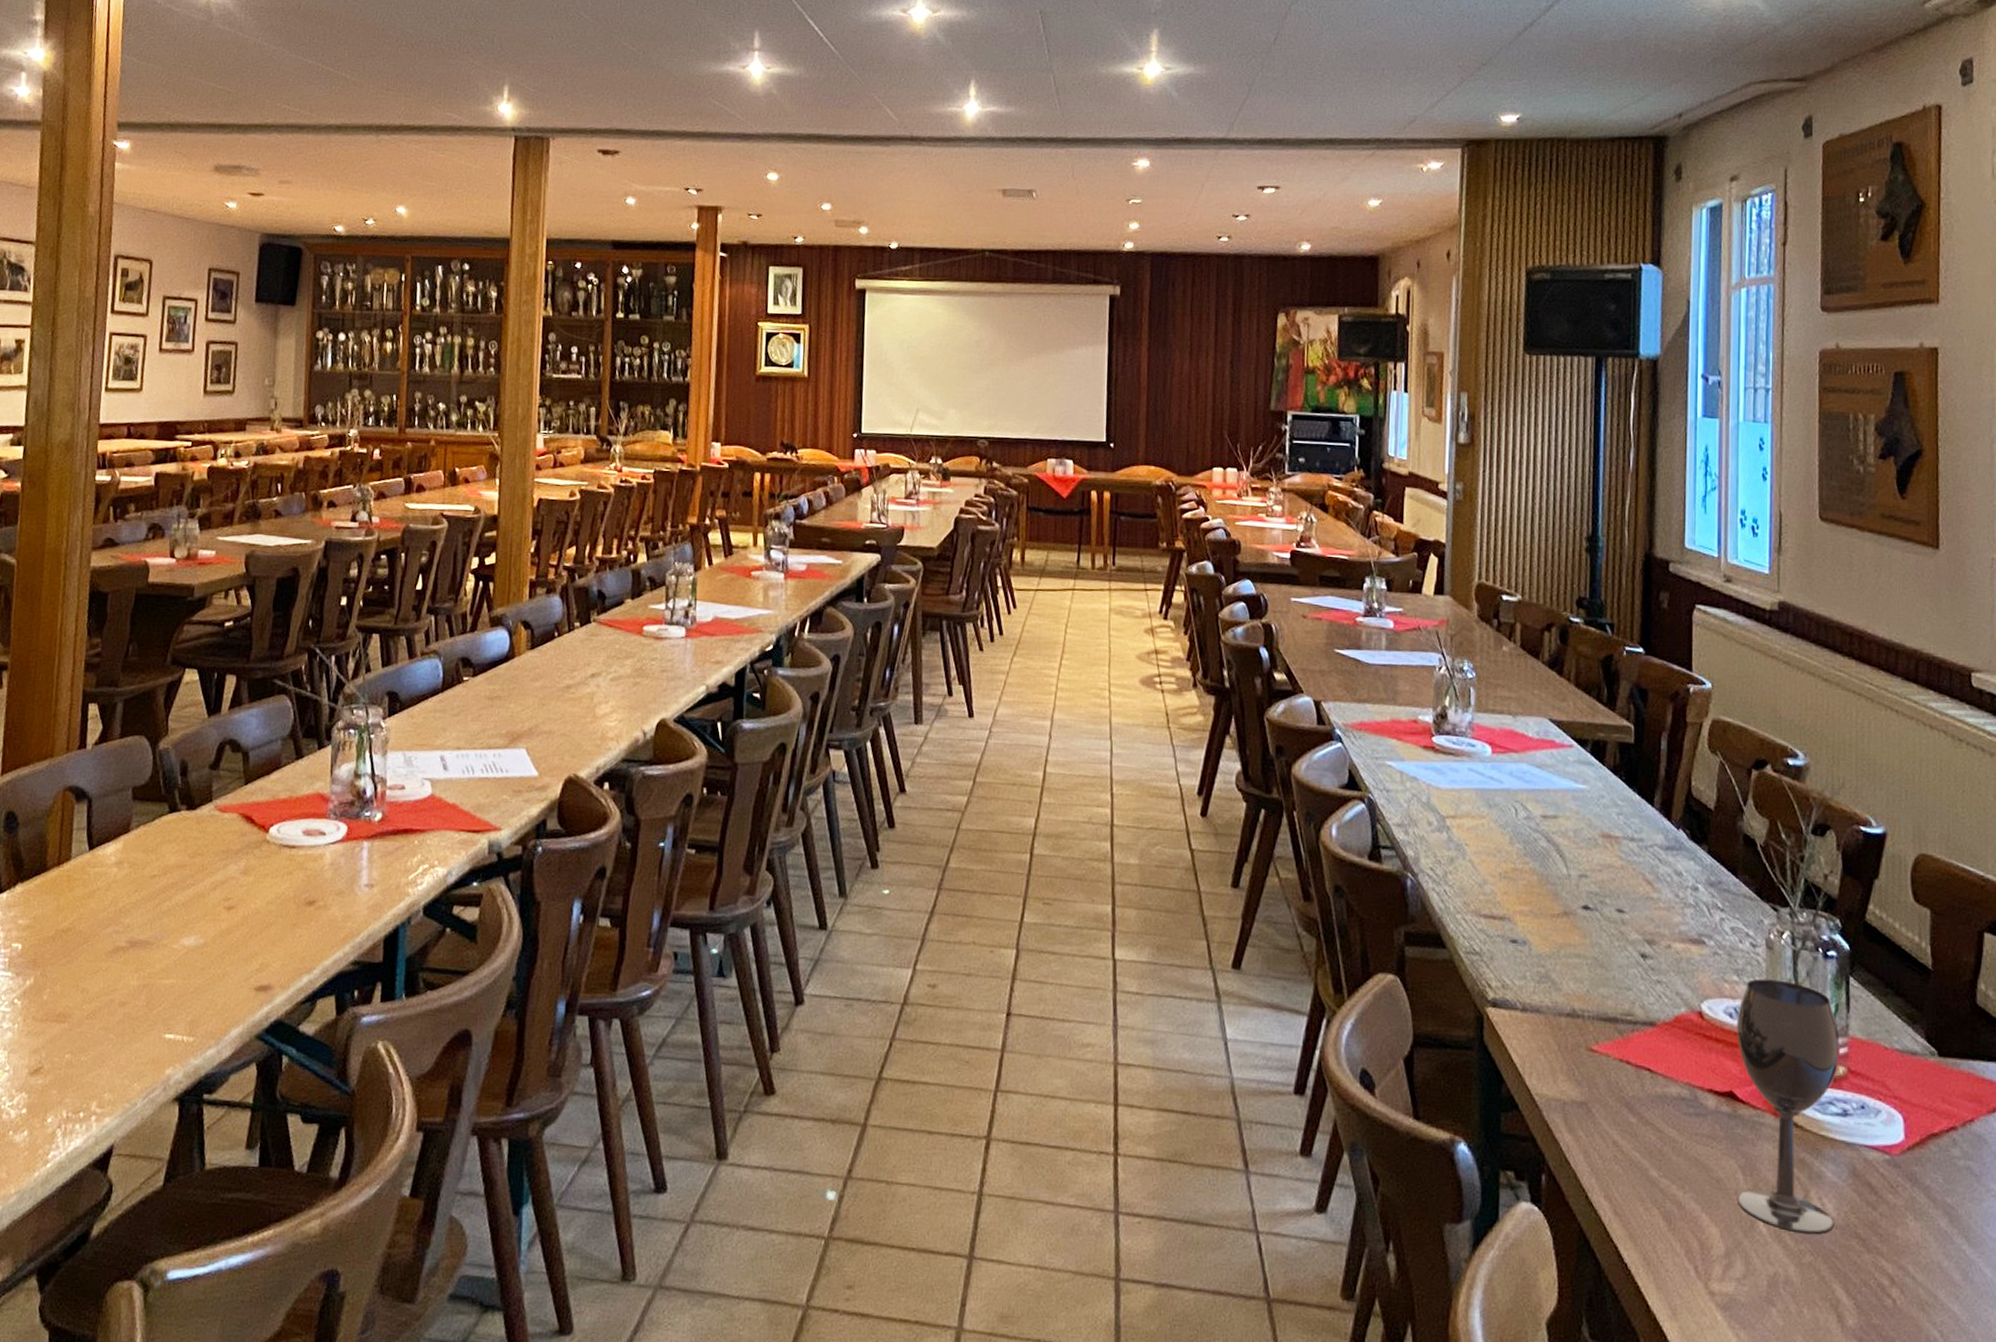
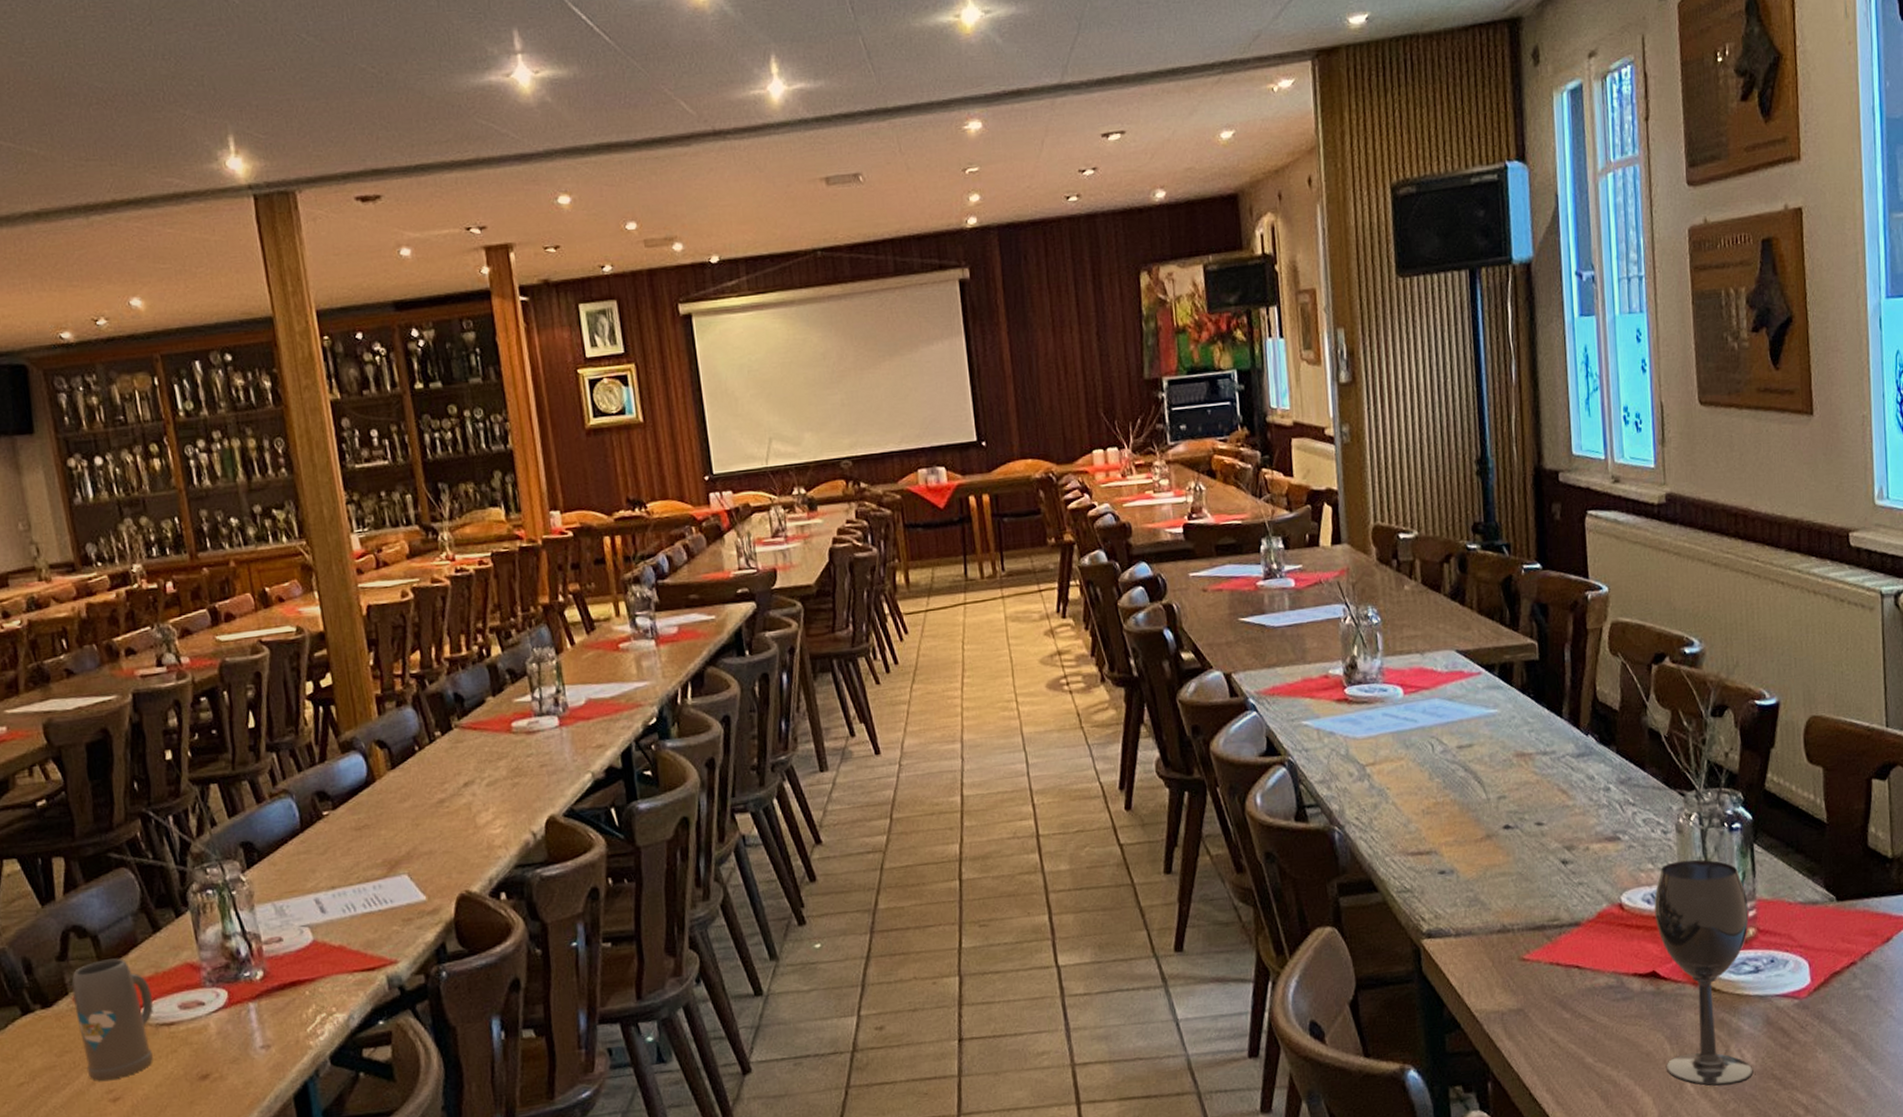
beer mug: none [211,775,283,889] -> present [71,958,153,1081]

